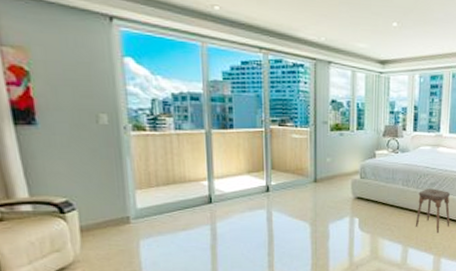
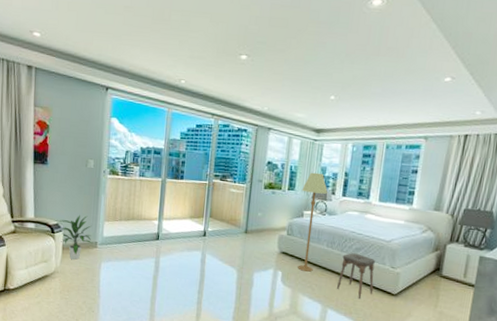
indoor plant: none [66,186,122,244] -> present [58,215,92,260]
floor lamp: none [372,108,398,214] -> present [298,172,328,272]

